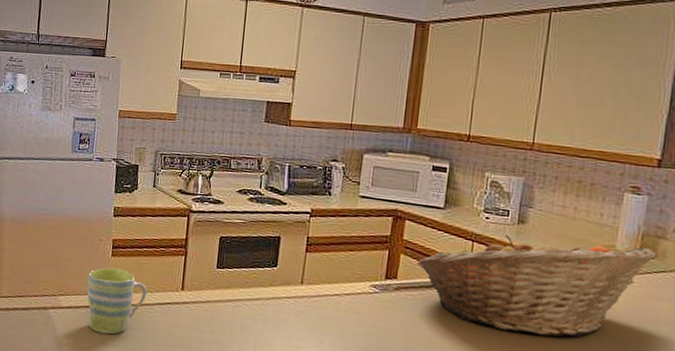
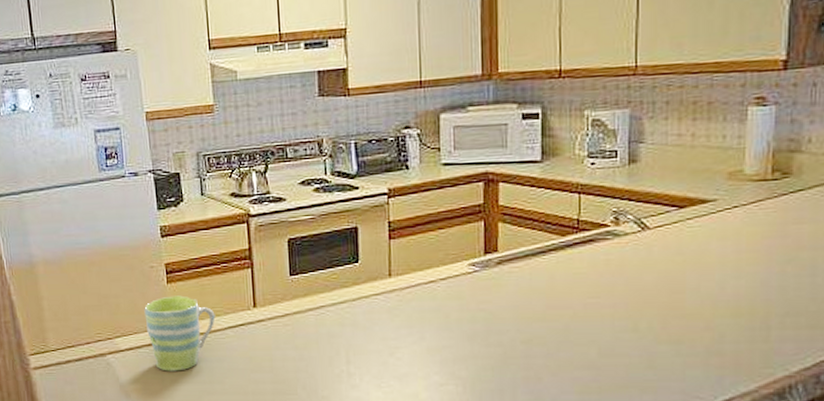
fruit basket: present [416,235,656,338] -> none [517,165,791,288]

